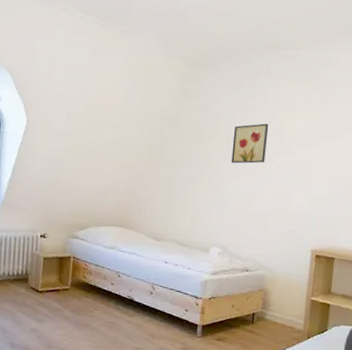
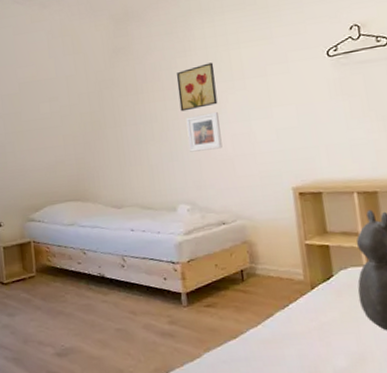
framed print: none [232,169,264,204] -> present [186,112,223,152]

